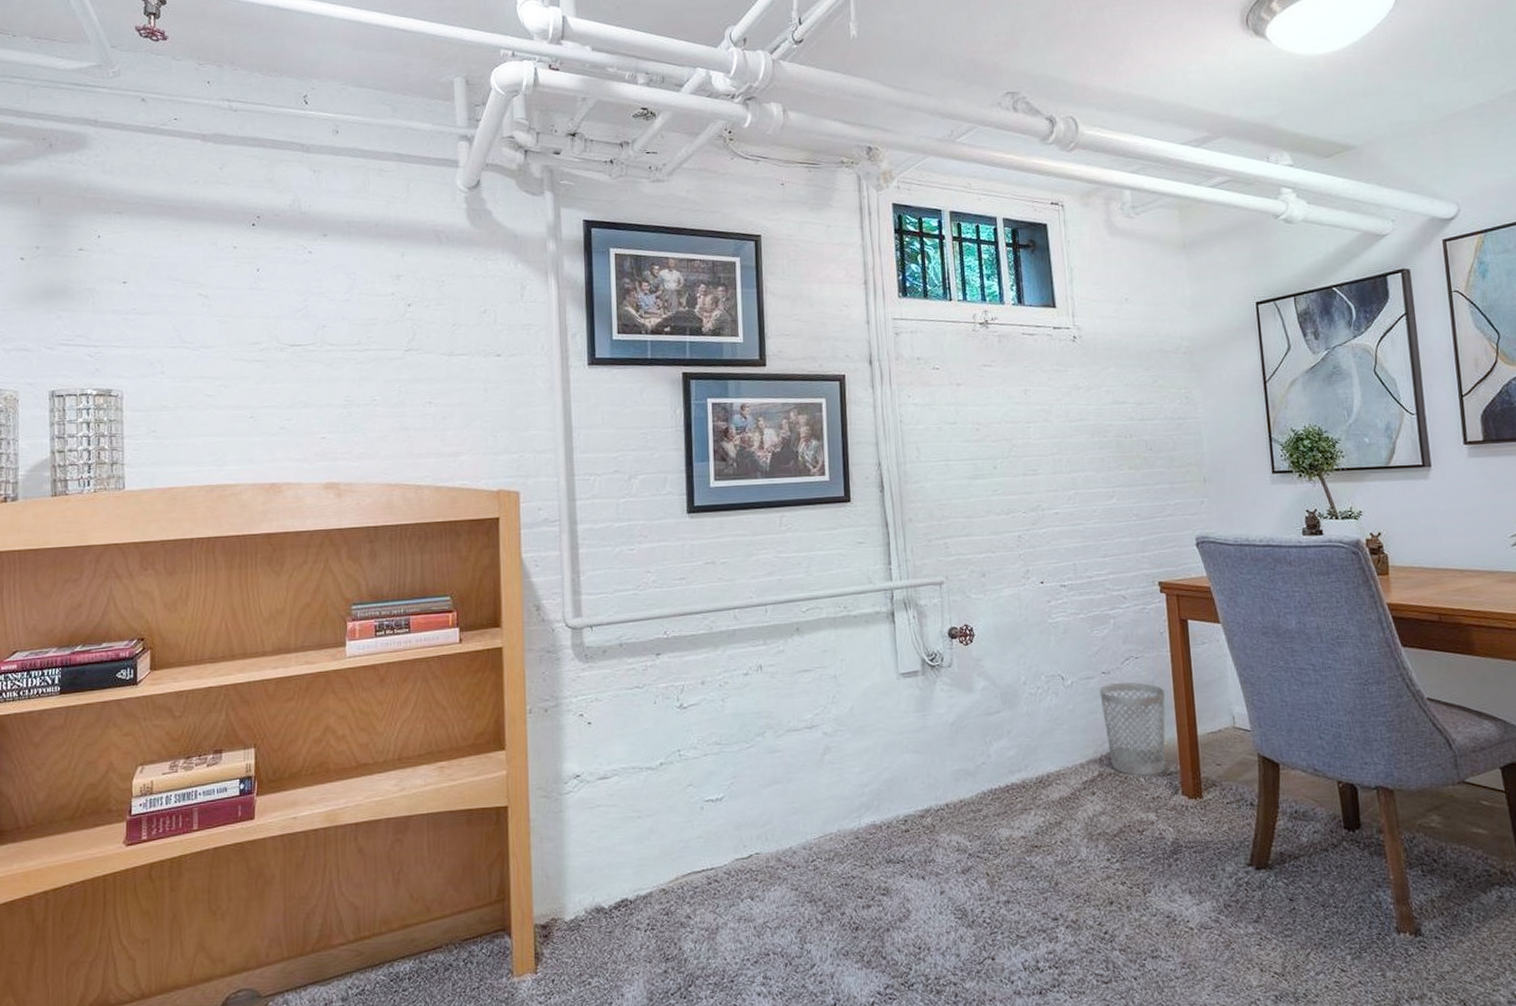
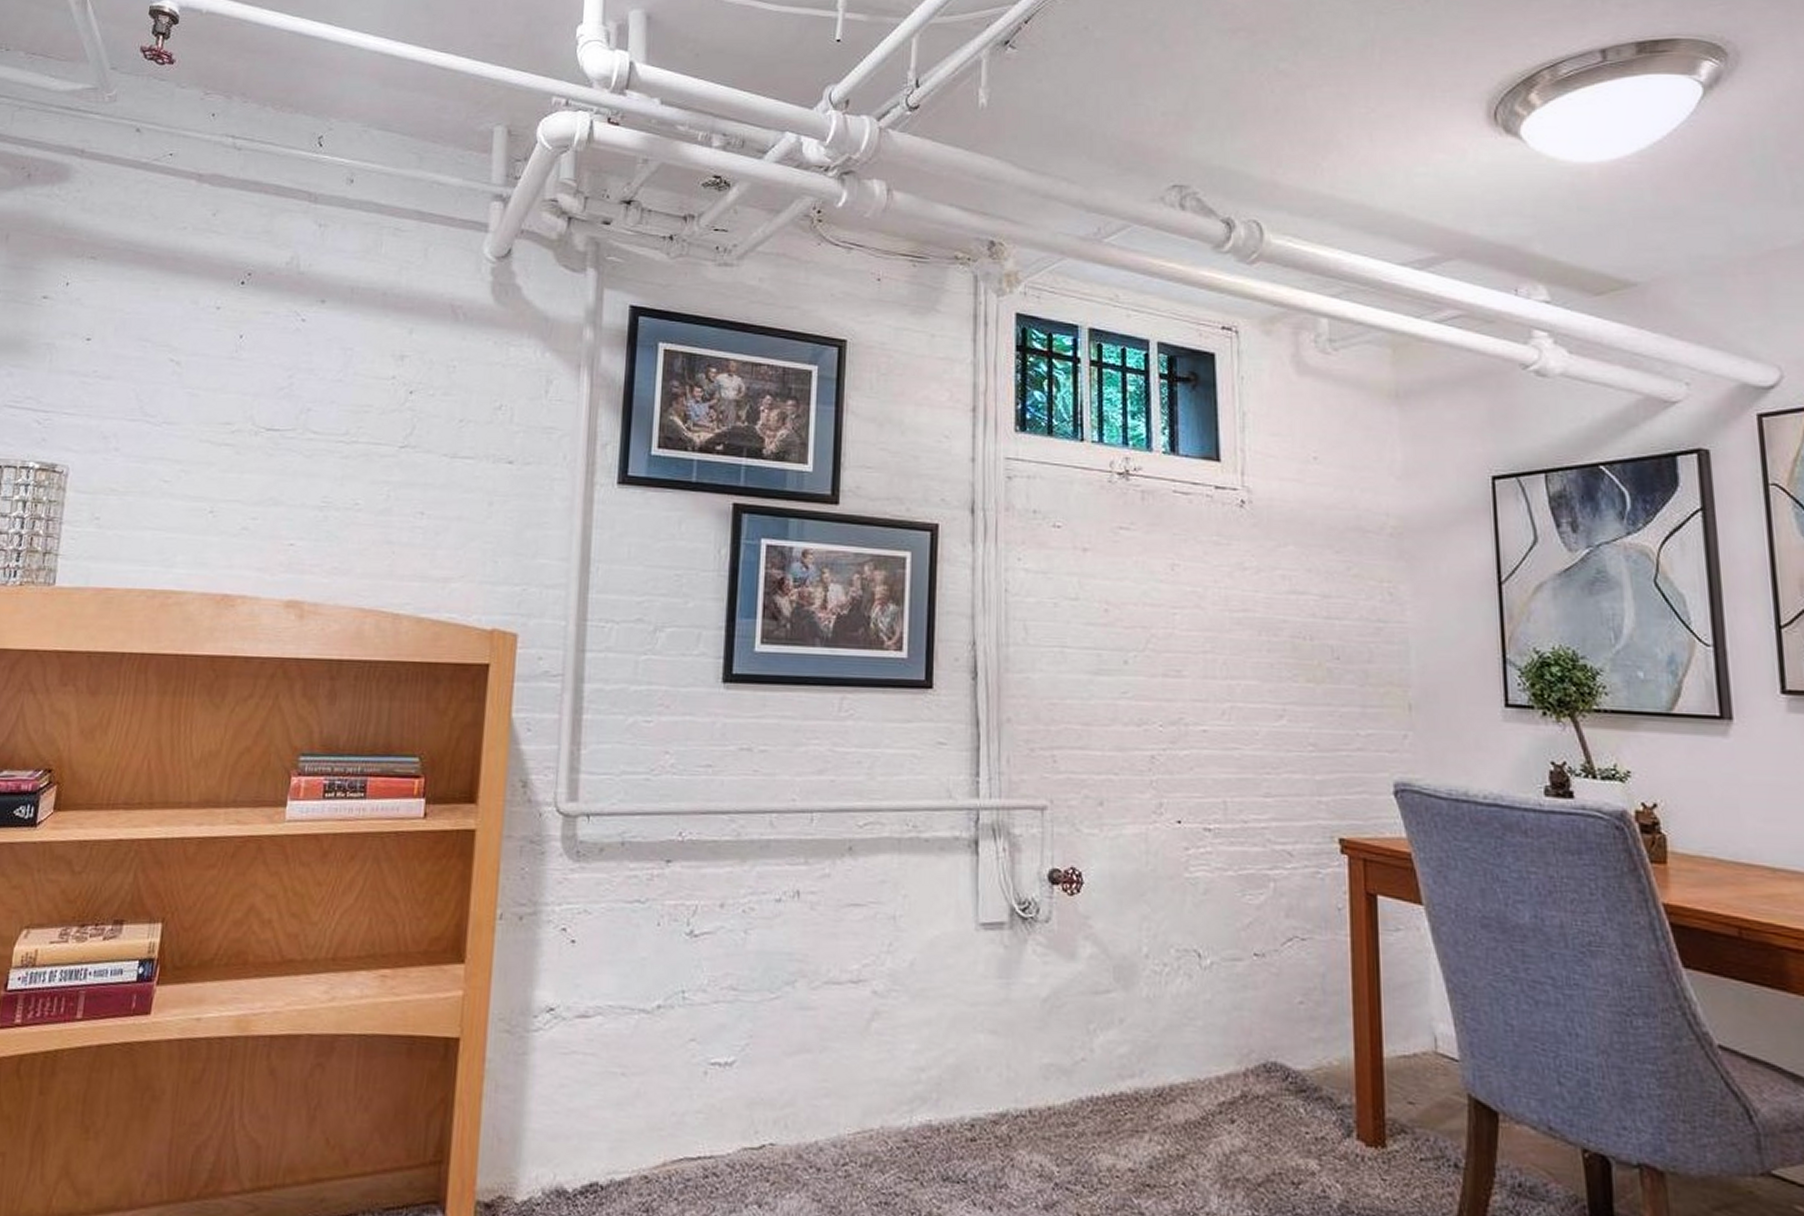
wastebasket: present [1099,682,1166,776] -> none [1249,970,1340,1107]

